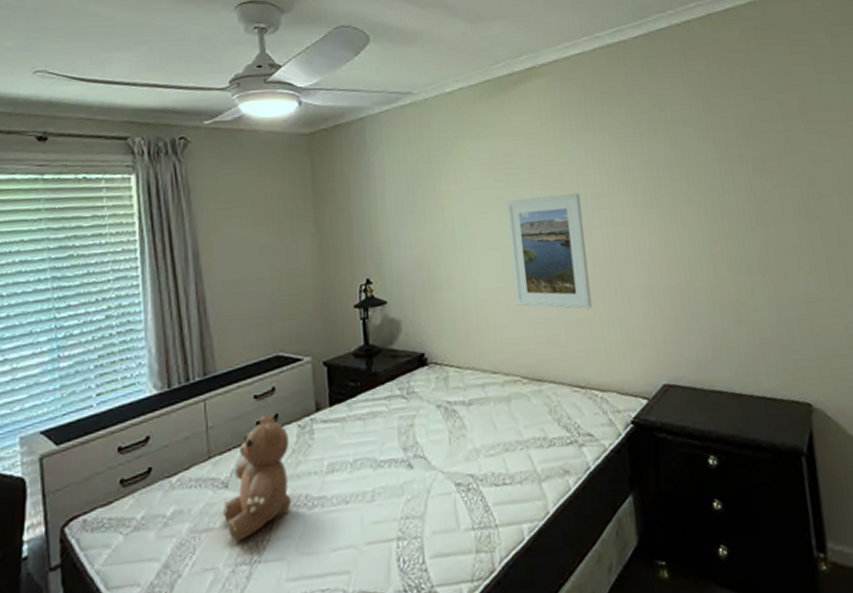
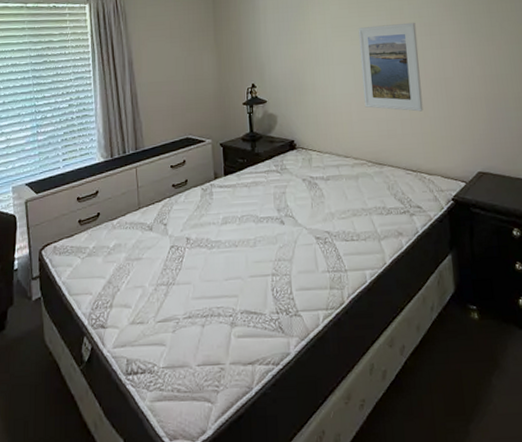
teddy bear: present [223,414,292,542] -> none [149,180,197,269]

